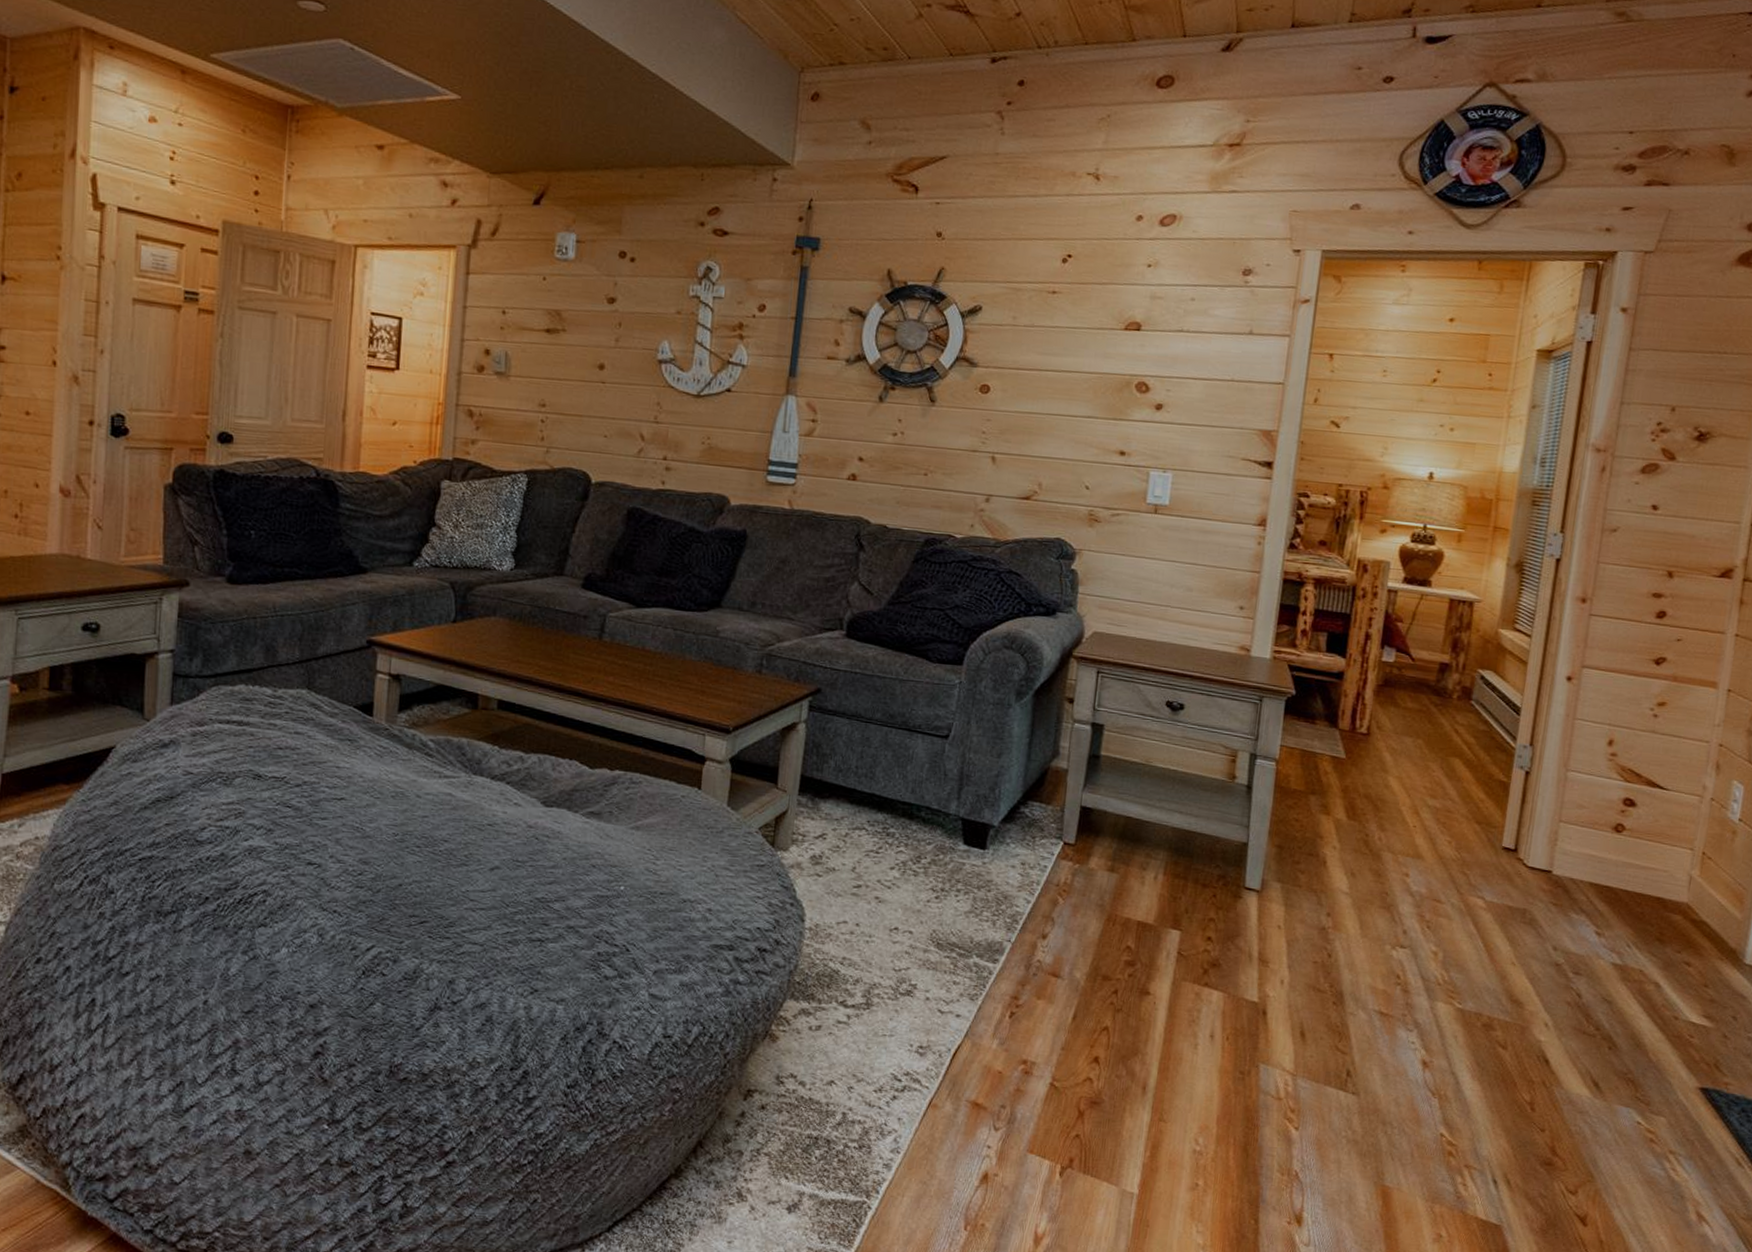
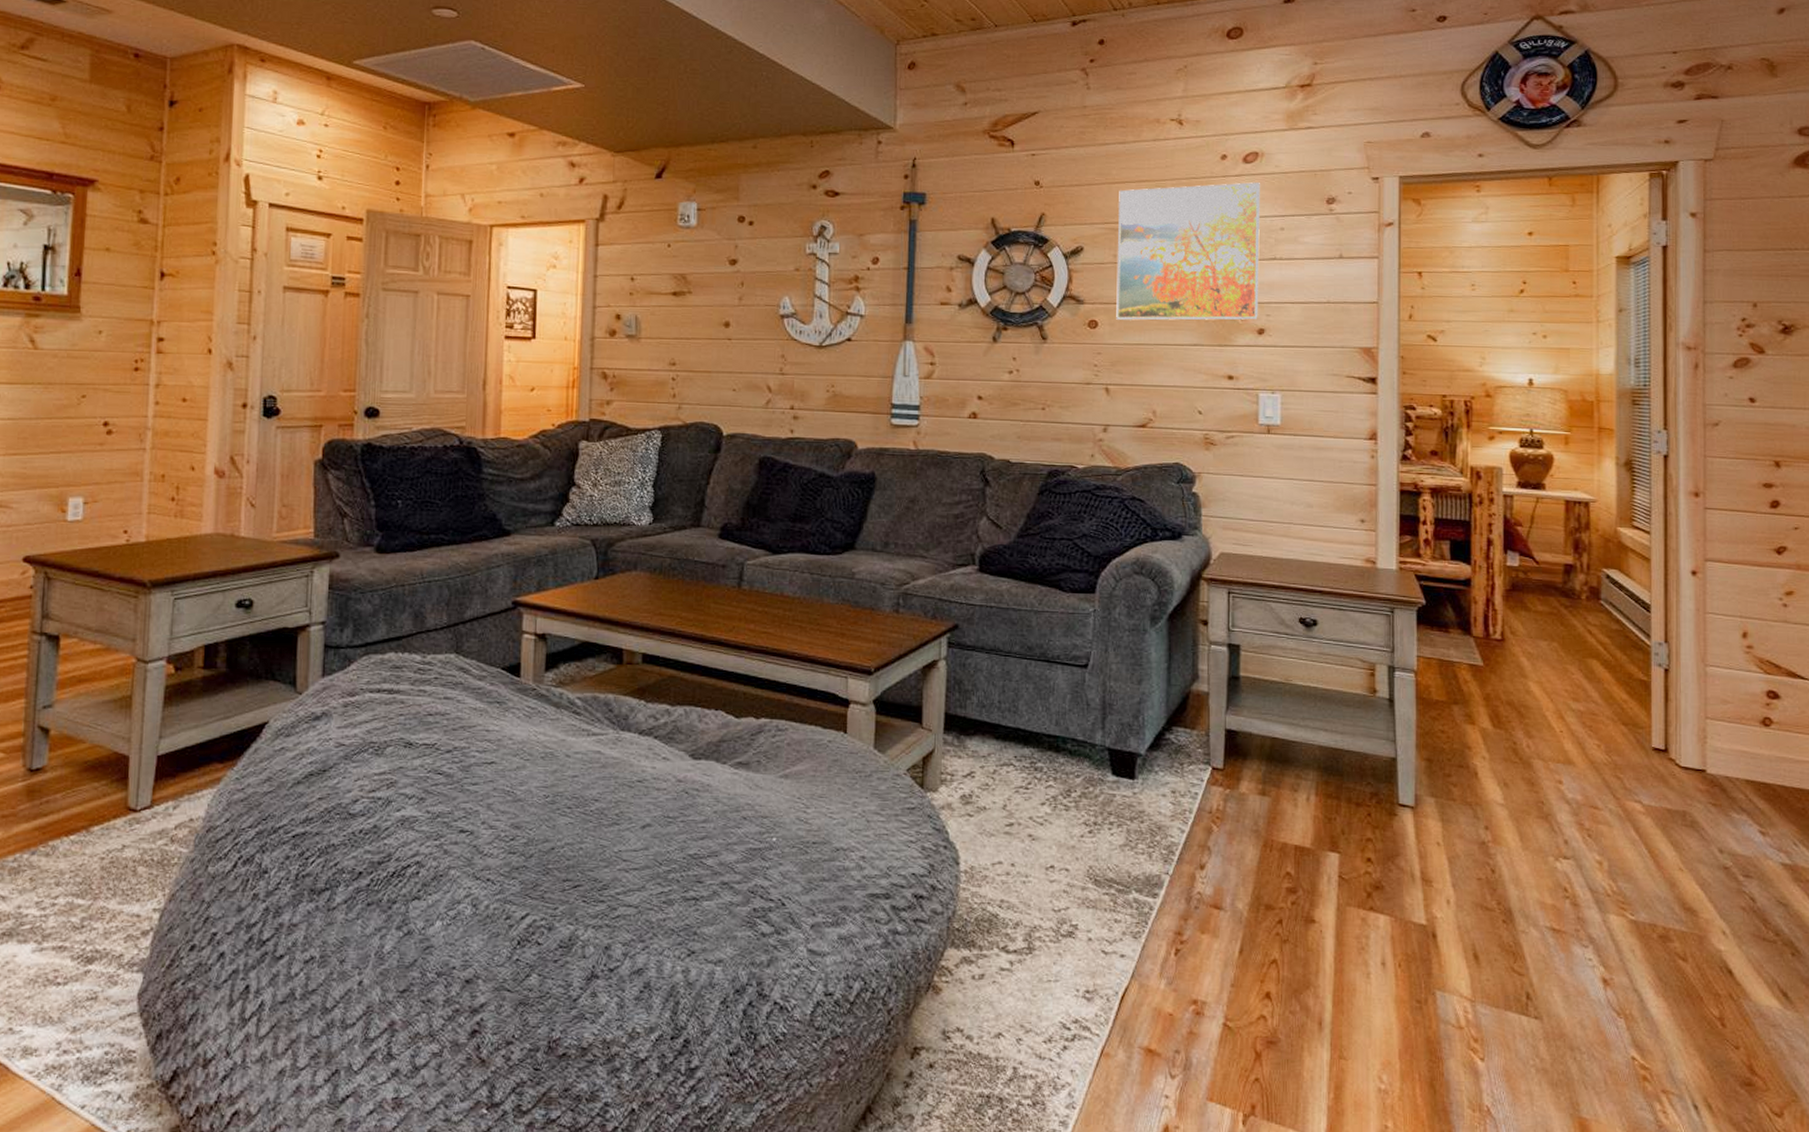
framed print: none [1009,247,1175,395] -> present [1116,182,1260,321]

